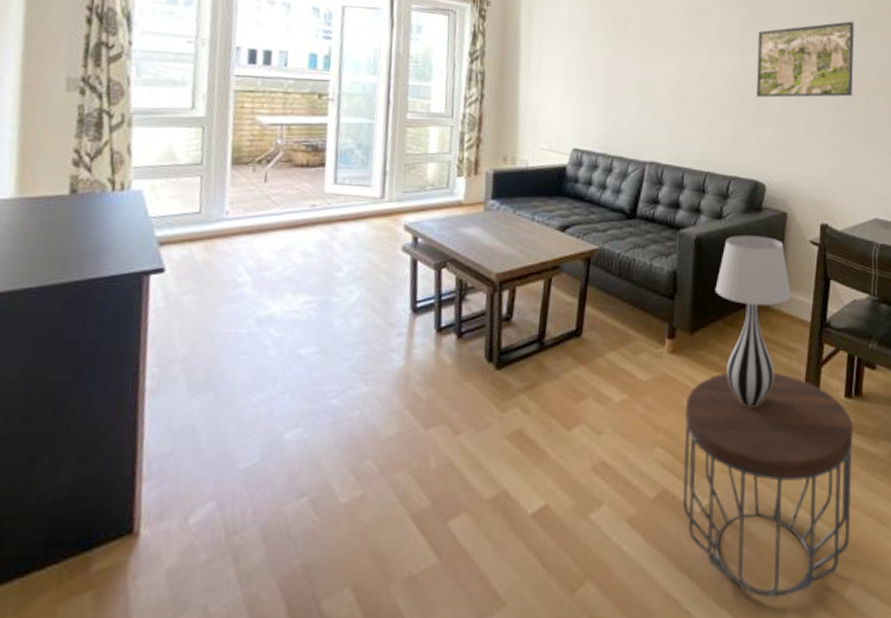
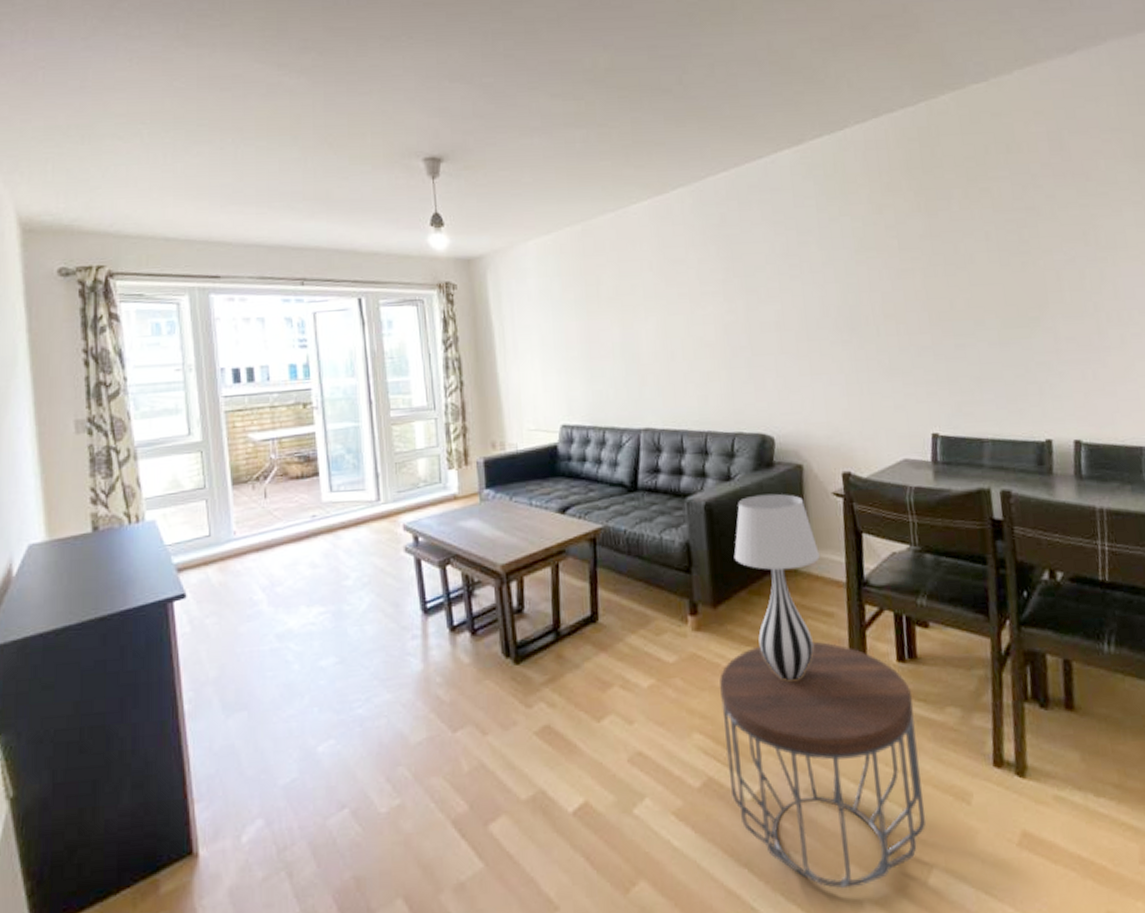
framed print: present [756,21,854,98] -> none [742,244,859,344]

